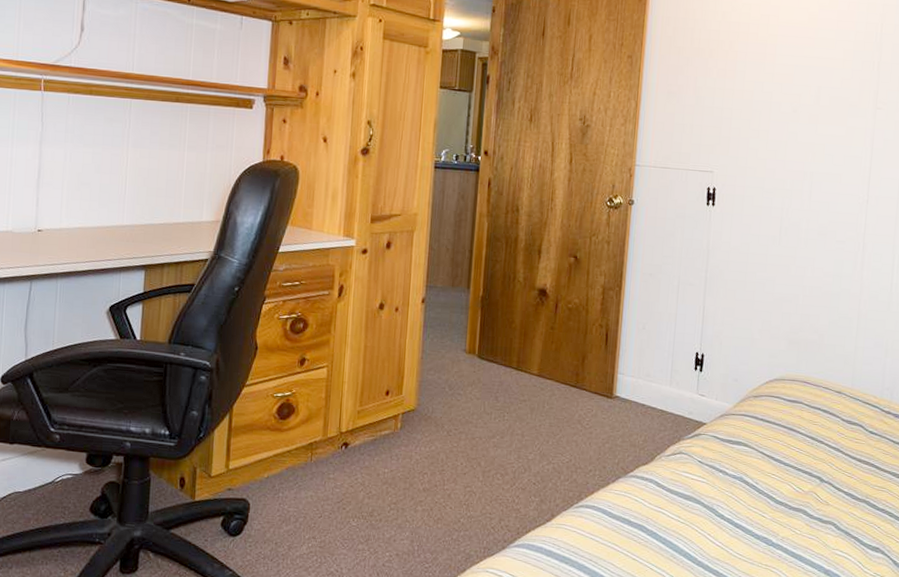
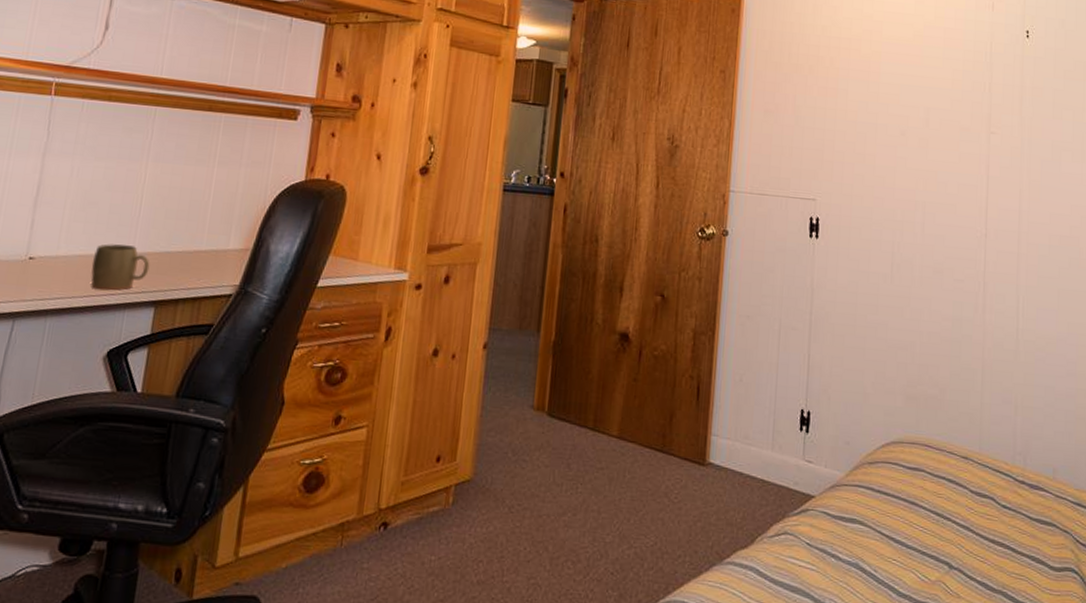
mug: none [89,218,138,257] -> present [90,244,150,291]

